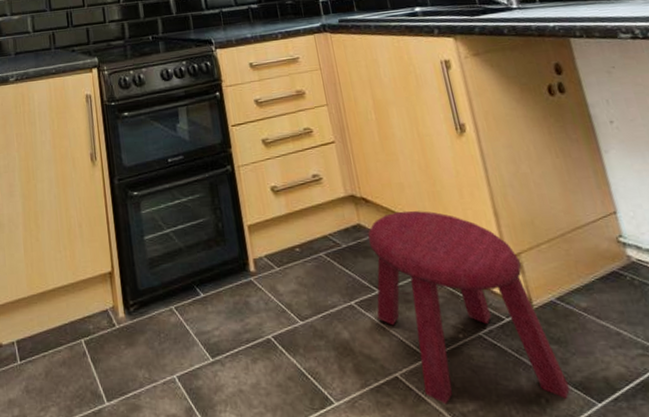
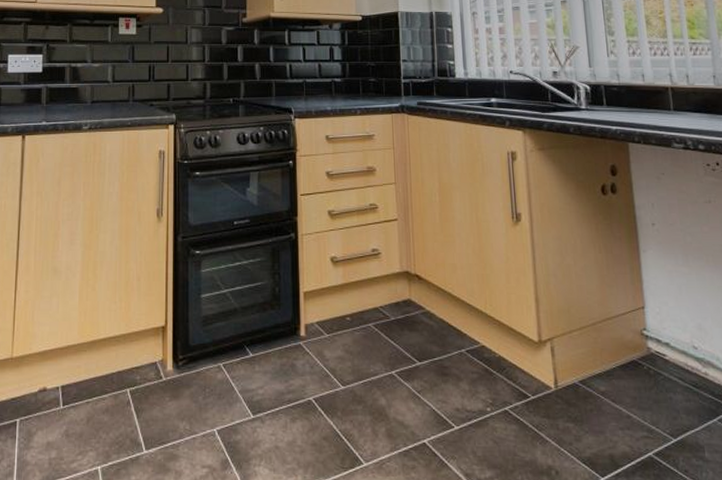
stool: present [368,210,570,405] -> none [414,290,578,472]

